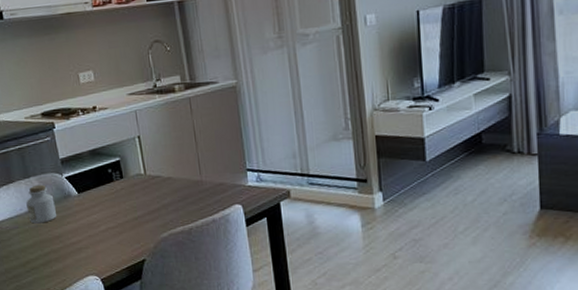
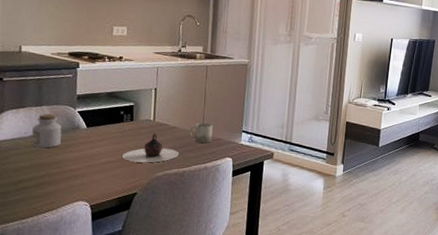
teapot: none [121,188,181,225] -> present [122,132,180,163]
cup: none [186,166,214,193] -> present [189,122,213,144]

